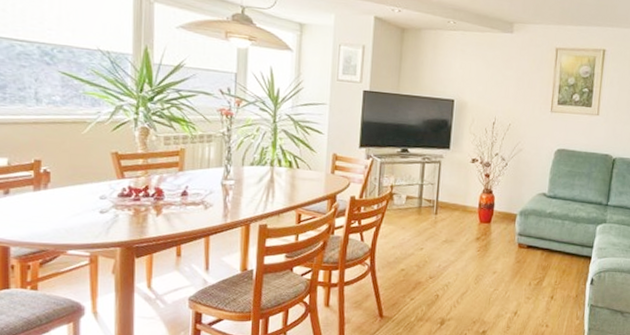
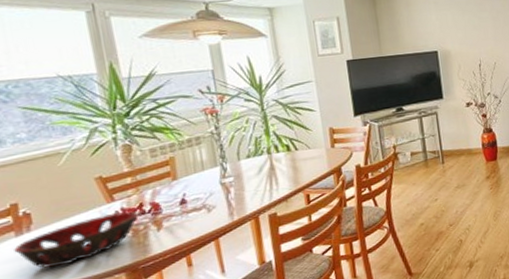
decorative bowl: none [30,189,142,228] -> present [14,211,138,268]

